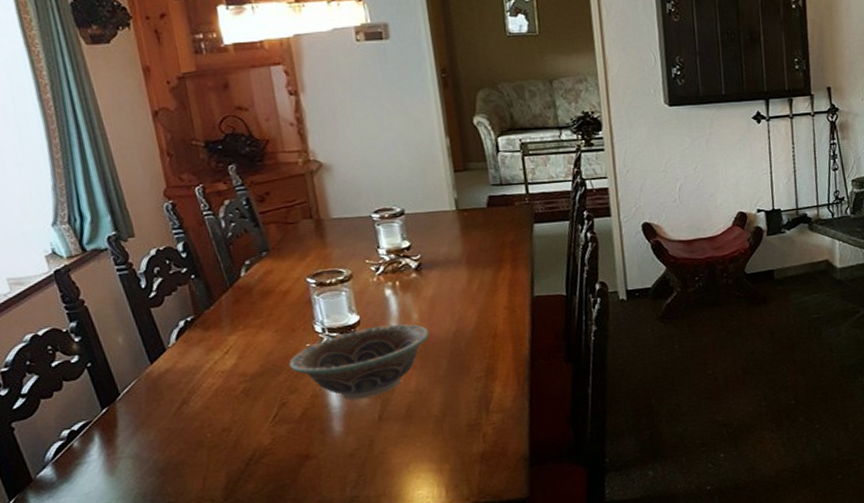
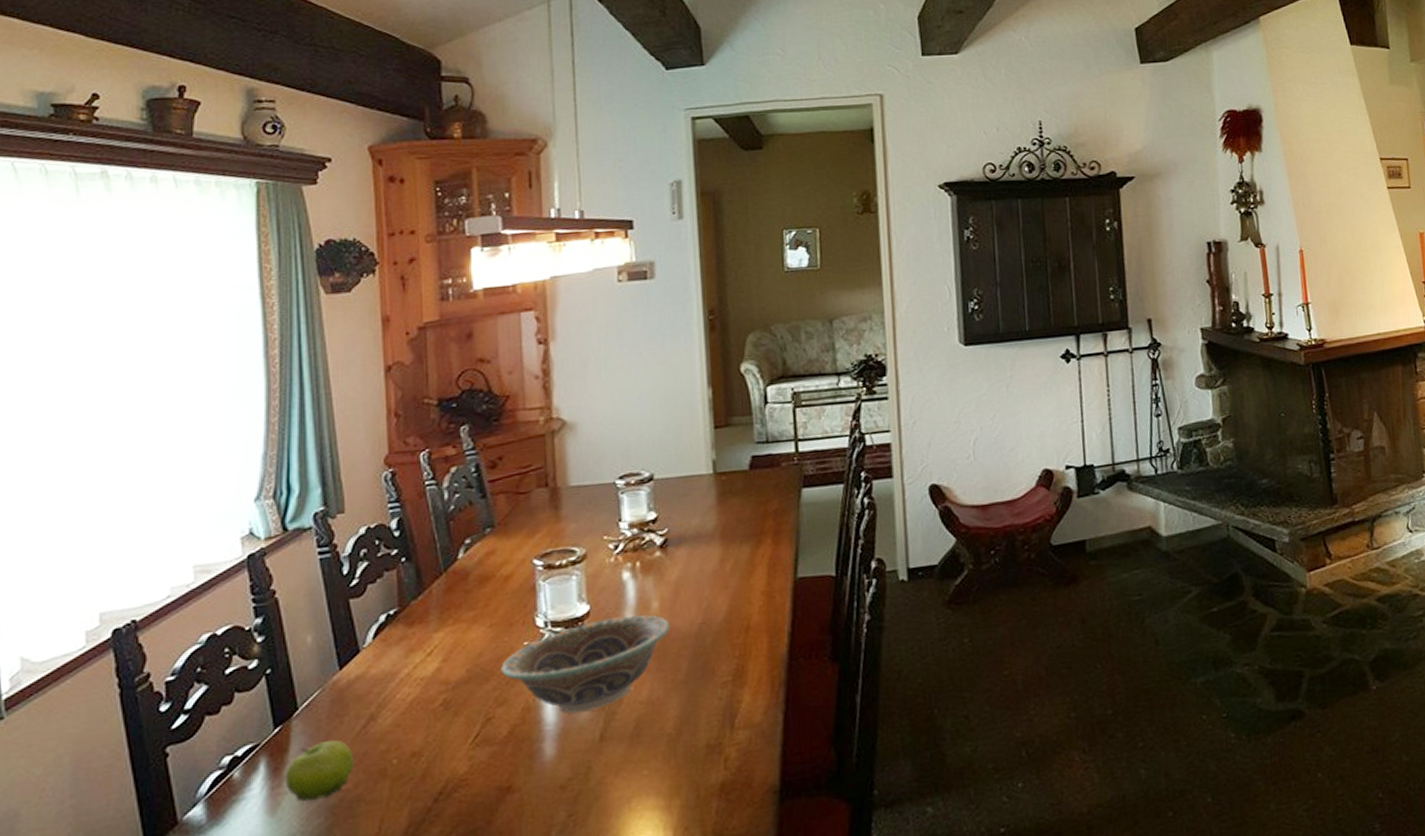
fruit: none [117,418,175,465] -> present [284,740,354,802]

